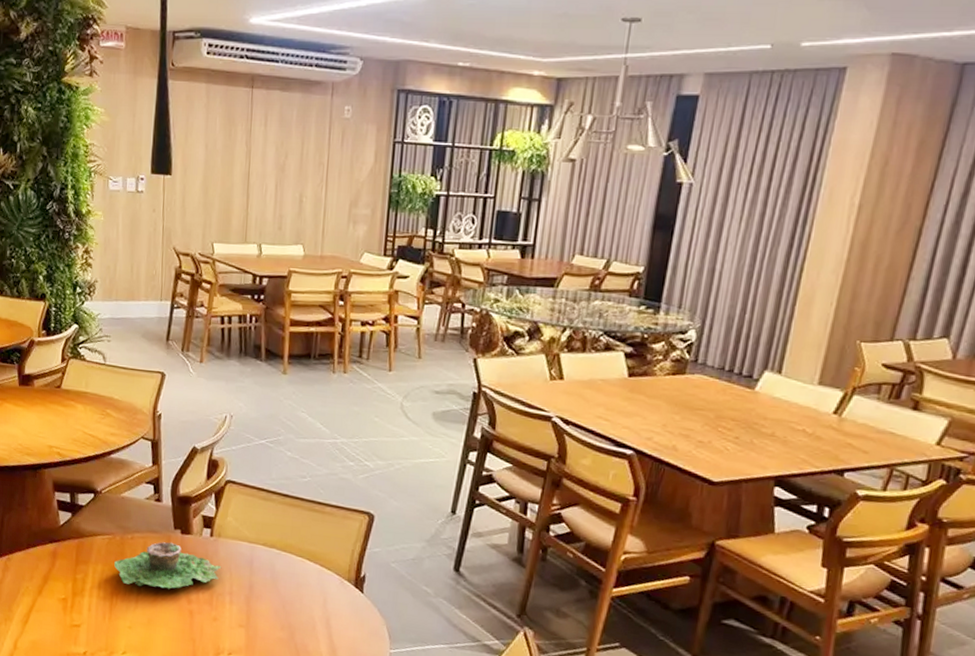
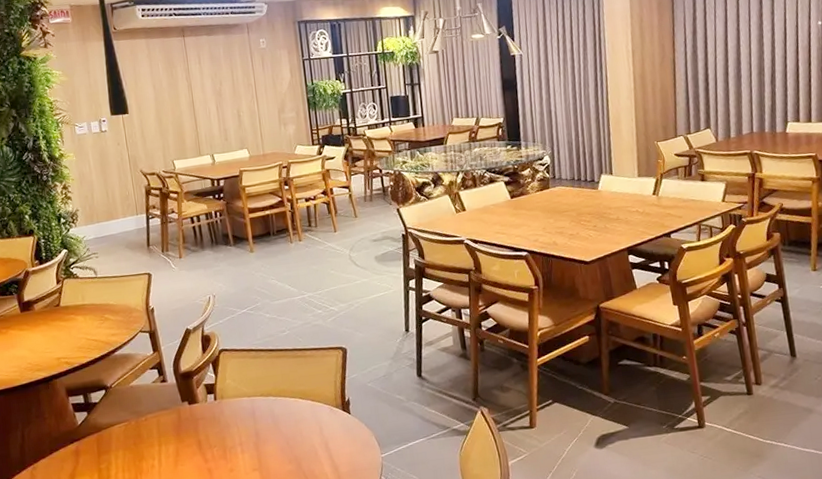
succulent planter: present [114,542,222,589] -> none [133,414,229,461]

